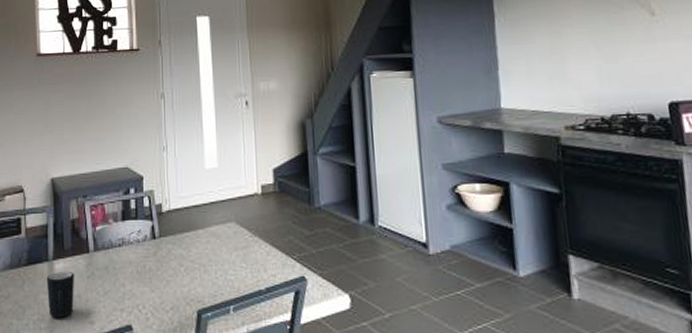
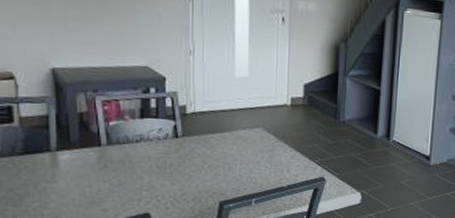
mug: present [46,271,74,318] -> none [48,162,84,205]

